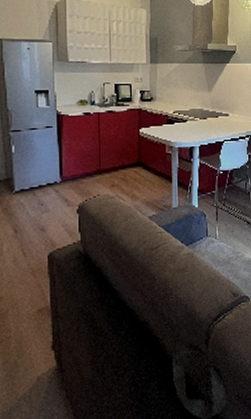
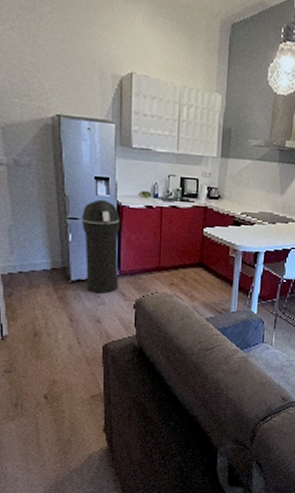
trash can: none [23,110,61,202] -> present [81,199,120,293]

